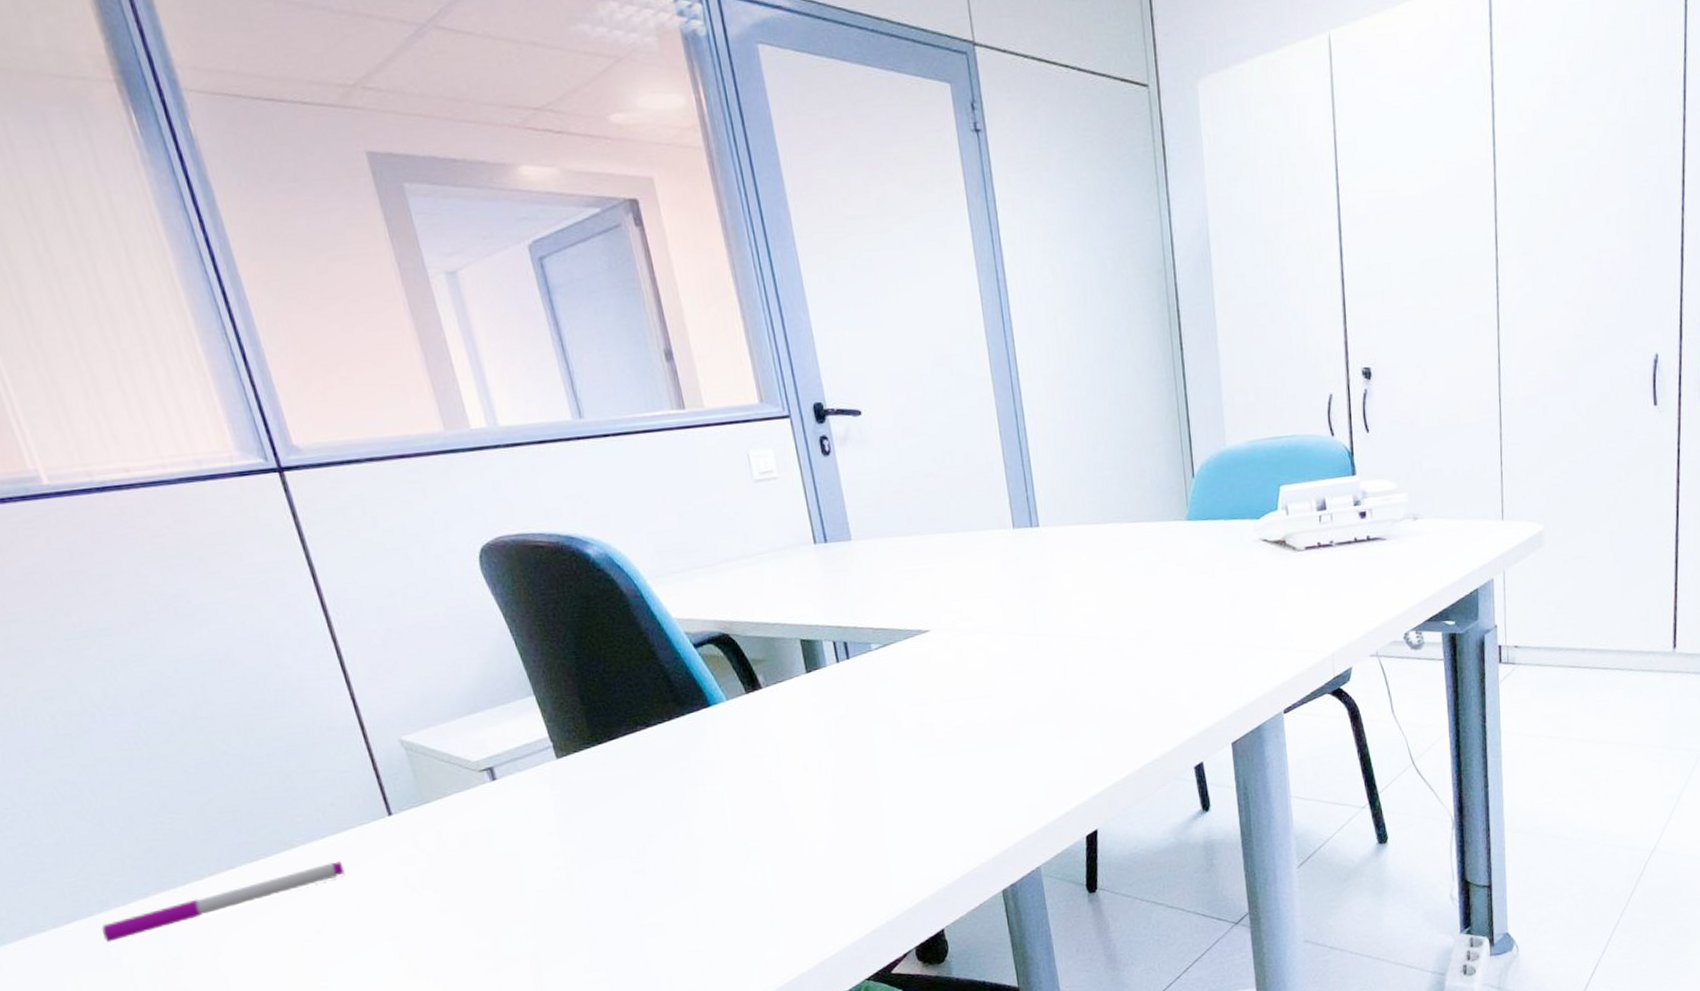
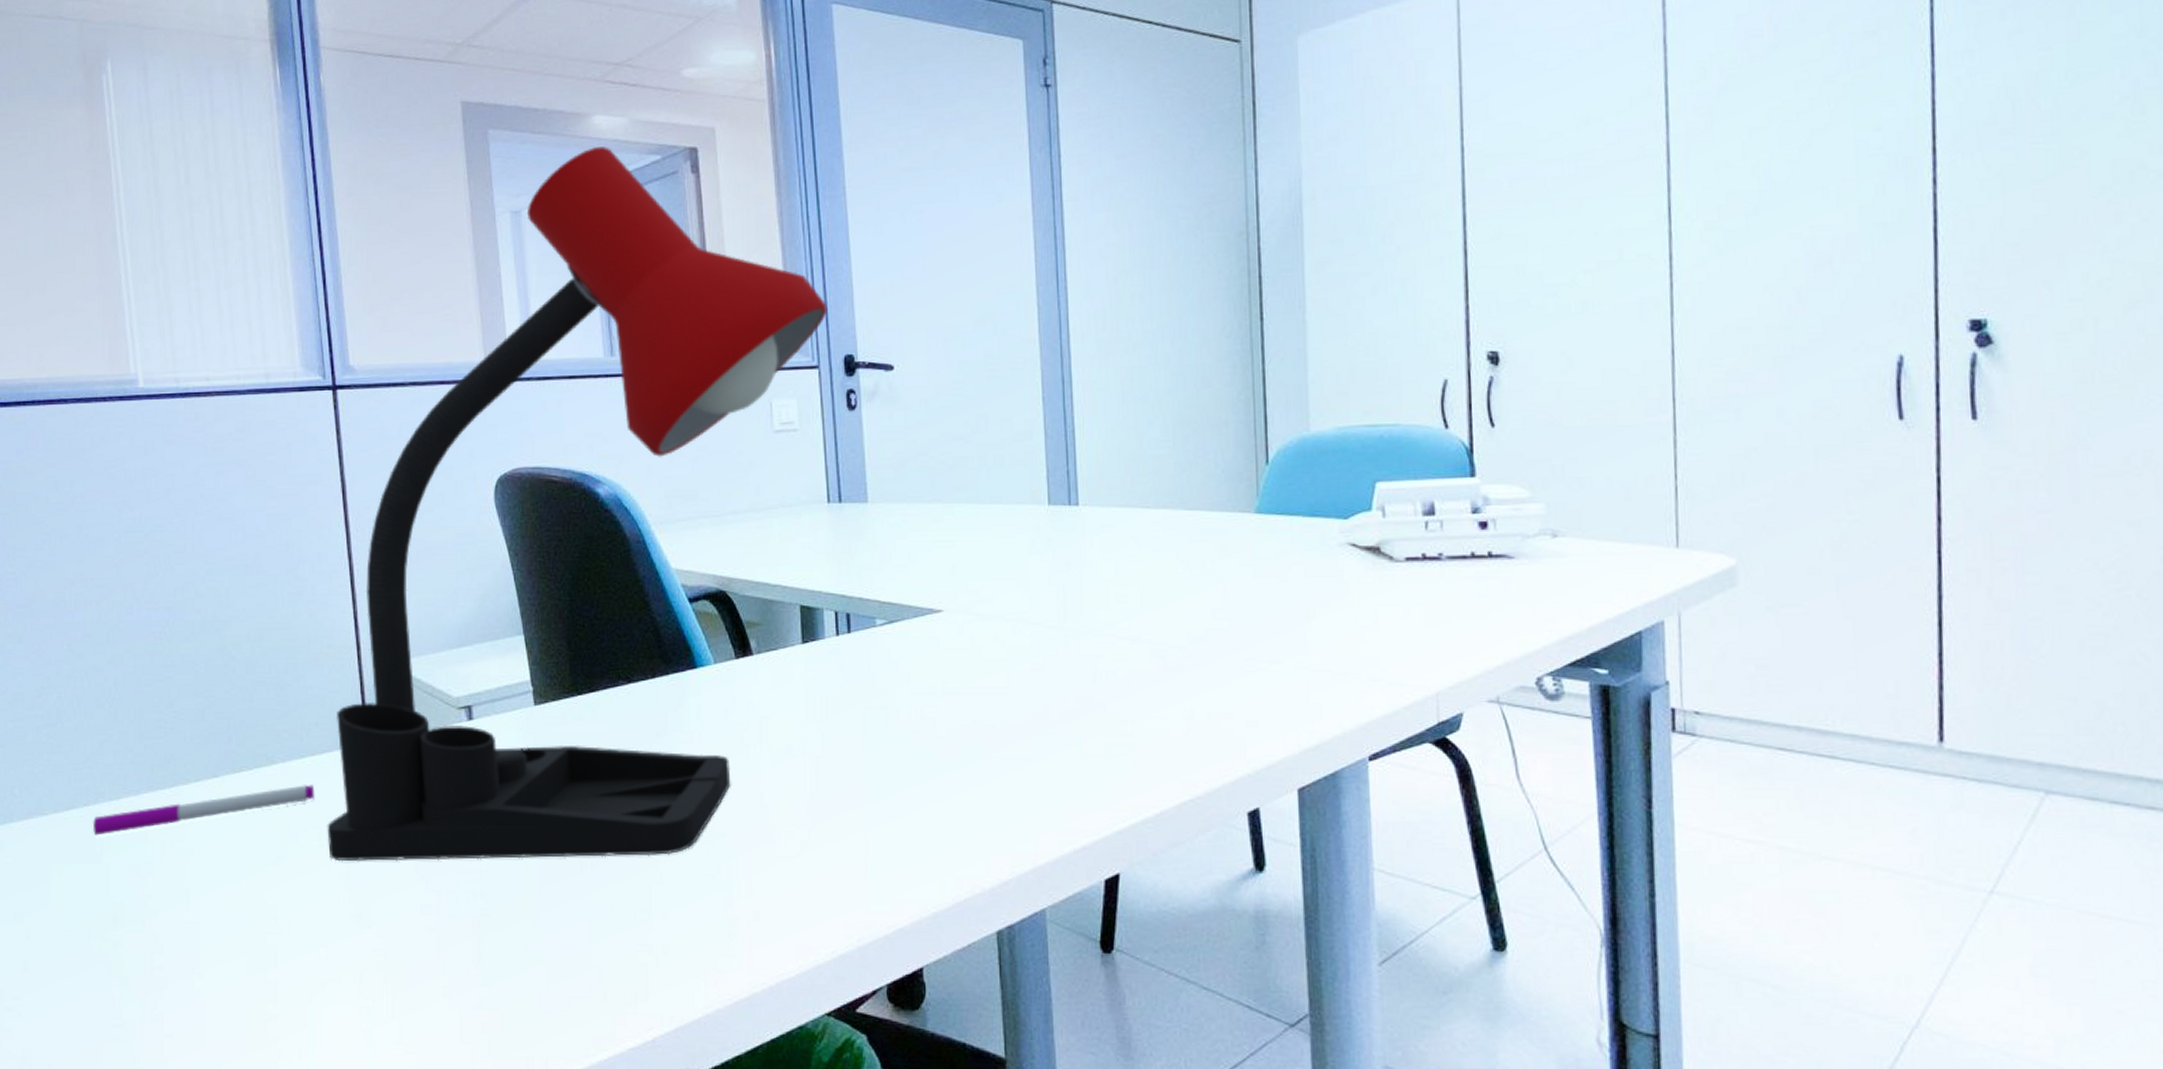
desk lamp: none [351,200,793,927] -> present [327,146,829,862]

